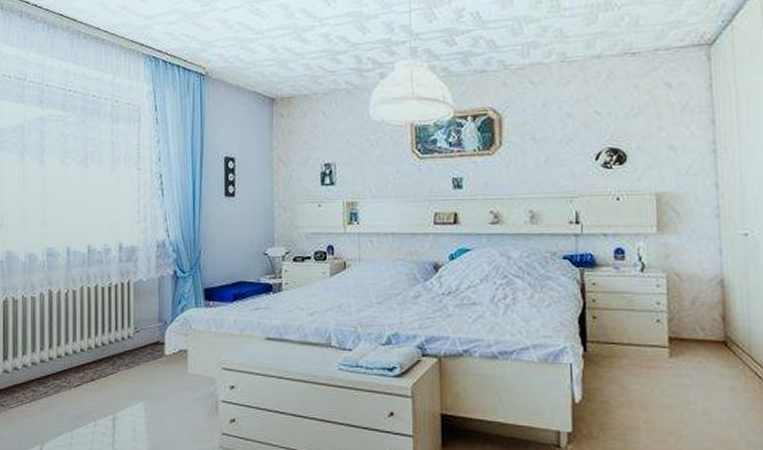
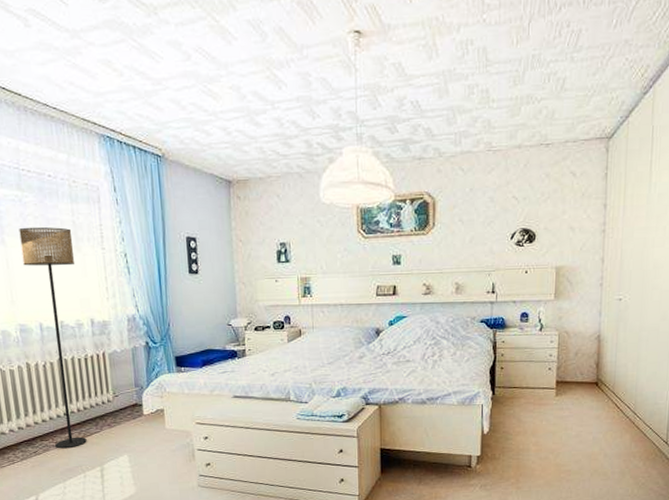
floor lamp: none [59,146,110,391] -> present [19,226,87,449]

